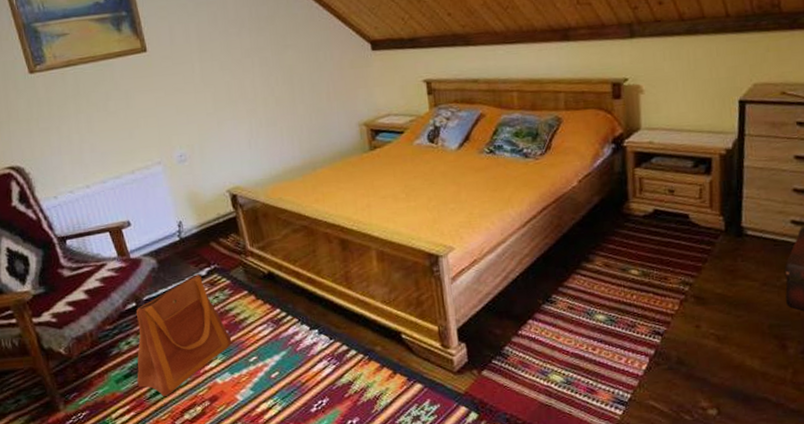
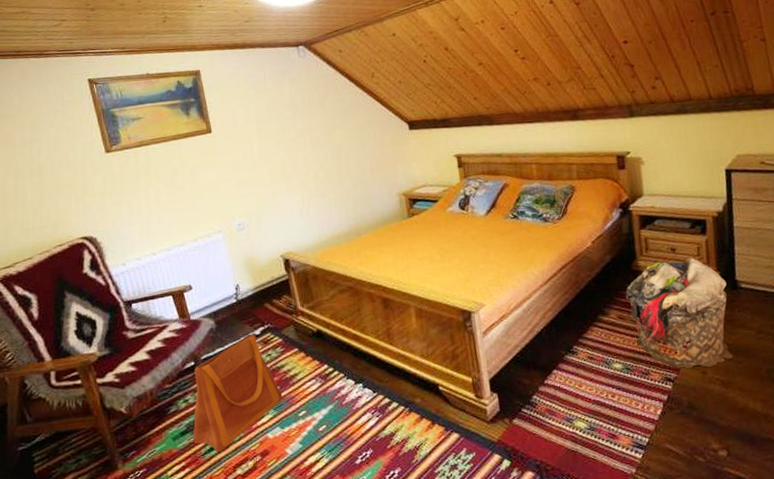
laundry basket: none [613,200,733,322] -> present [625,258,734,369]

